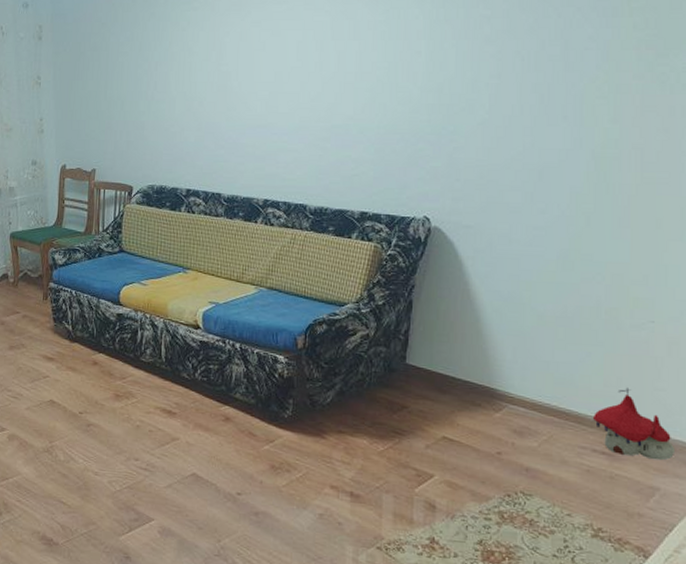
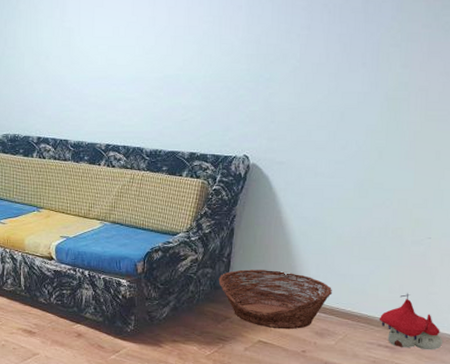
basket: none [394,349,533,426] -> present [218,269,332,330]

